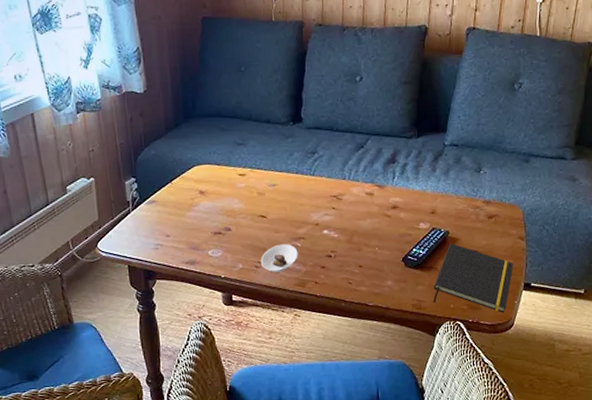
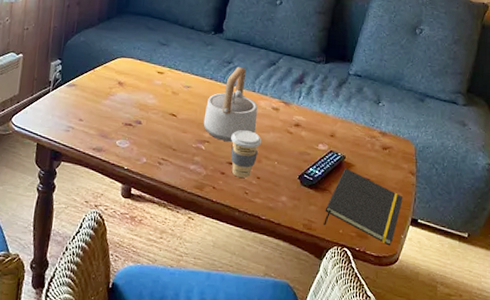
saucer: present [260,244,298,273] -> none [164,144,201,172]
teapot: none [295,156,352,235] -> present [203,67,258,143]
coffee cup: none [326,220,359,269] -> present [231,129,261,178]

